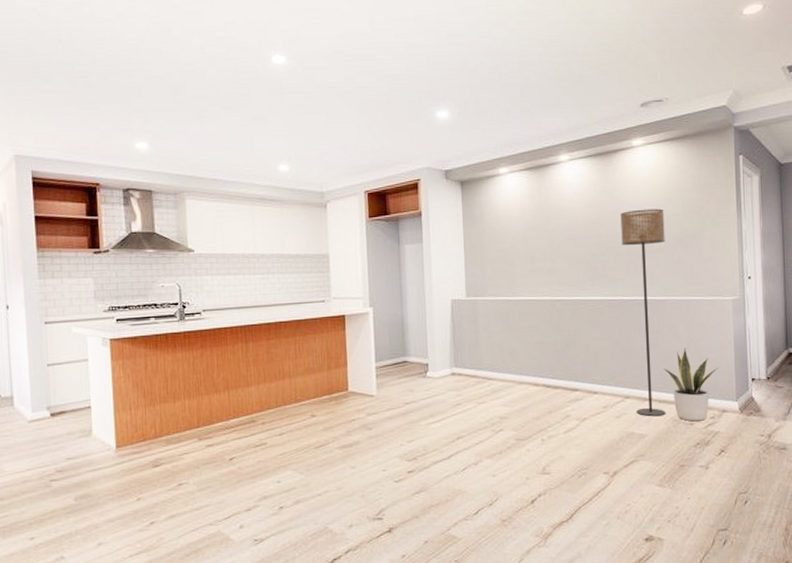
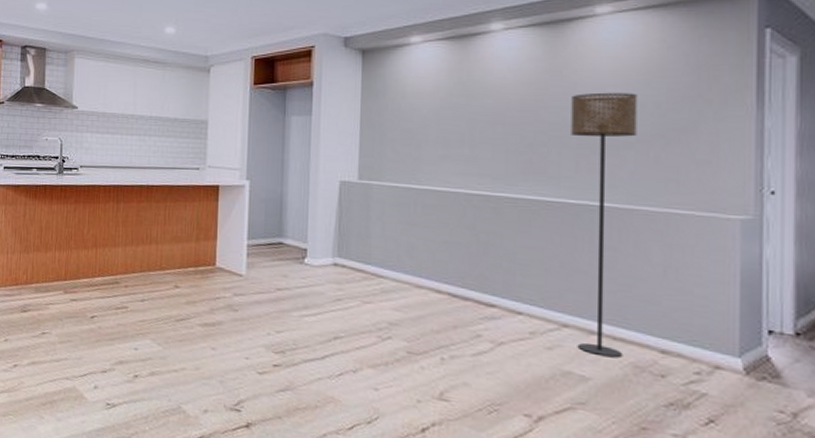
potted plant: present [663,348,718,422] -> none [623,275,712,375]

